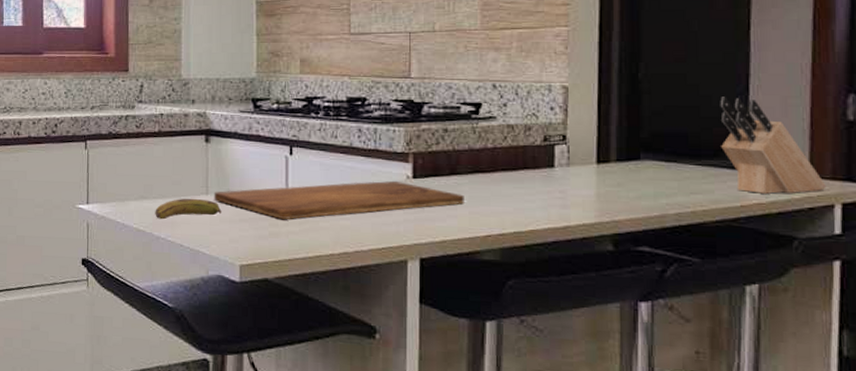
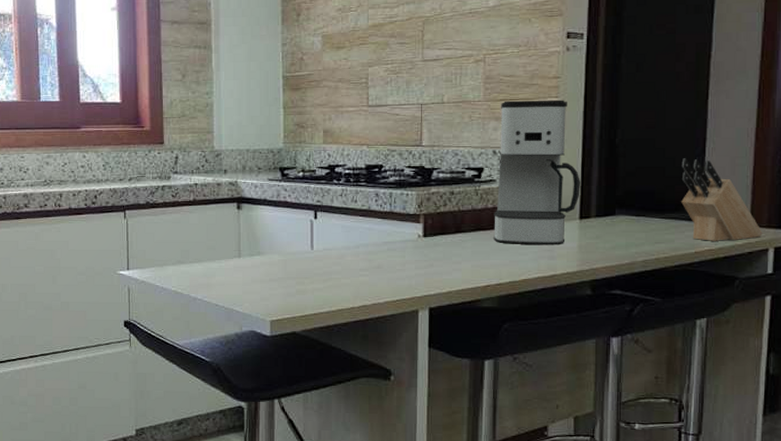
banana: present [155,198,222,220] -> none [192,261,253,282]
cutting board: present [213,181,464,220] -> none [246,240,468,278]
coffee maker: none [494,29,597,192] -> present [494,100,580,245]

